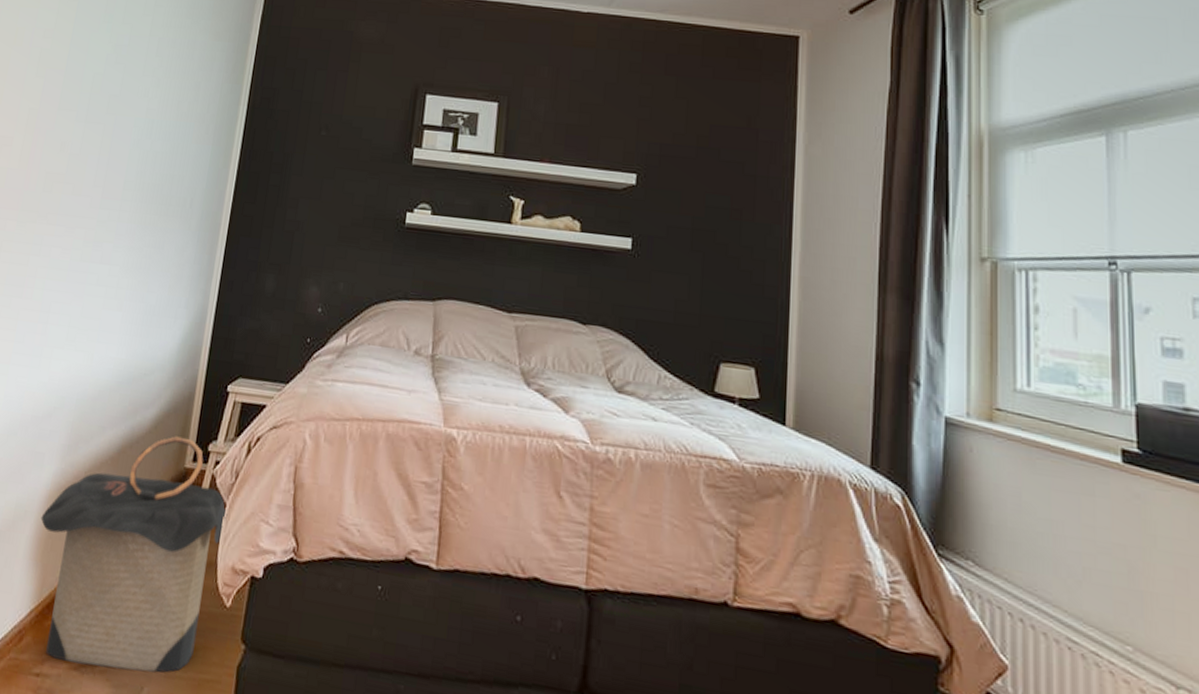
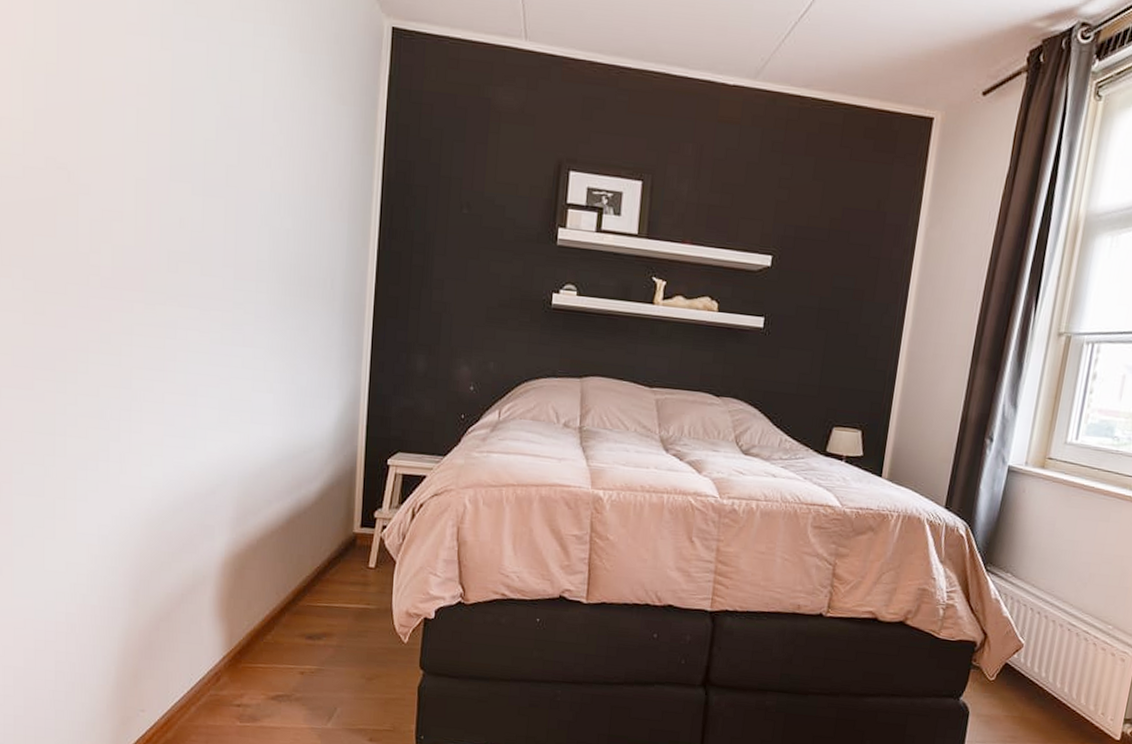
laundry hamper: present [40,436,228,673] -> none [220,506,398,697]

